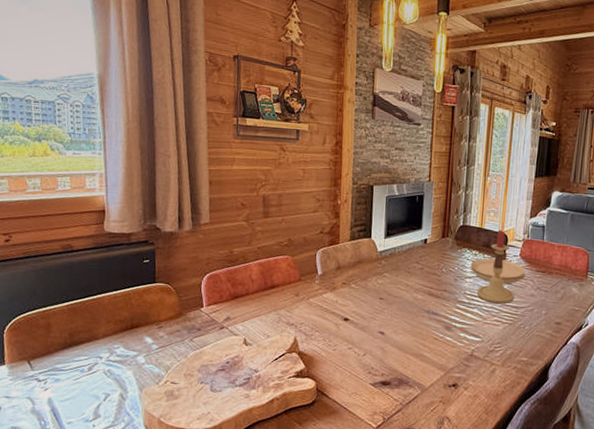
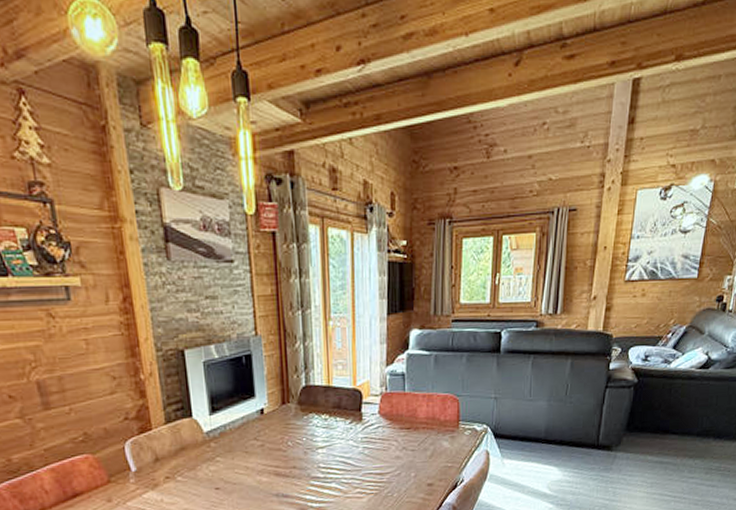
plate: present [470,258,526,285] -> none [320,420,388,450]
candlestick: present [476,229,514,304] -> none [332,385,377,474]

